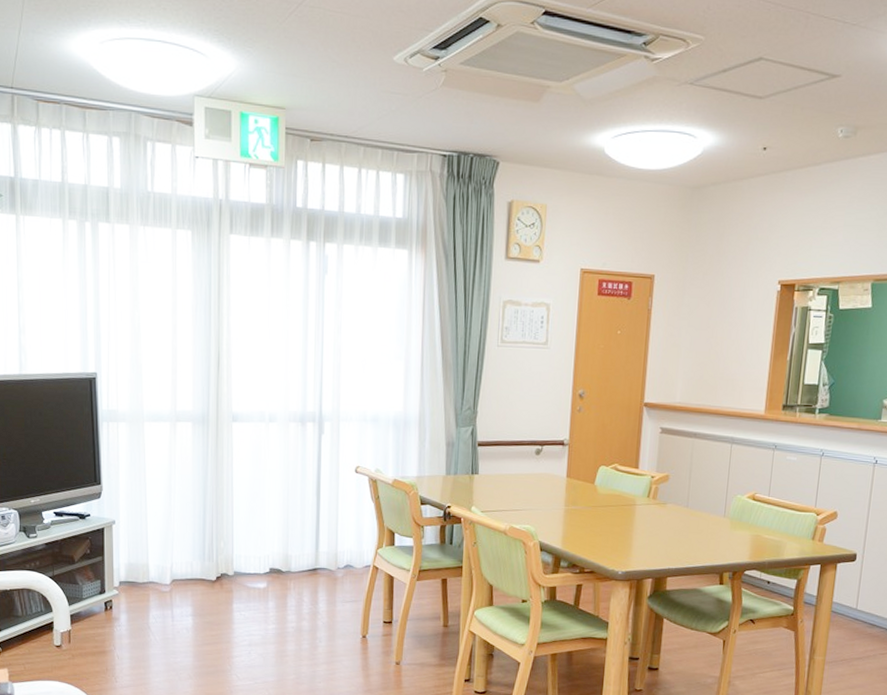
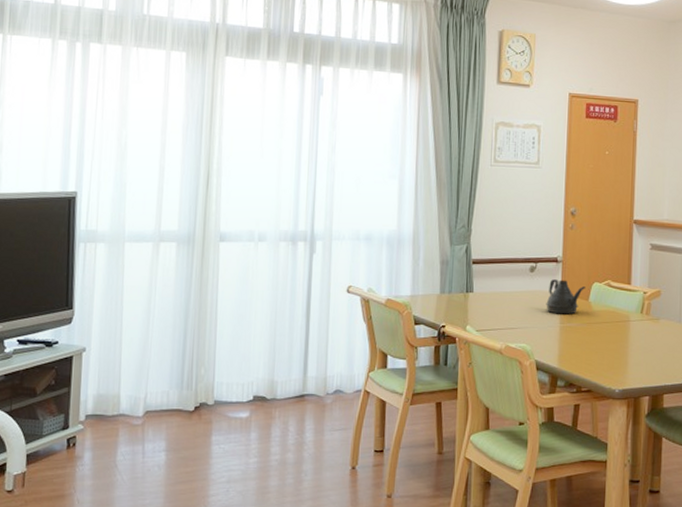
teapot: none [551,462,592,498] -> present [546,279,586,315]

